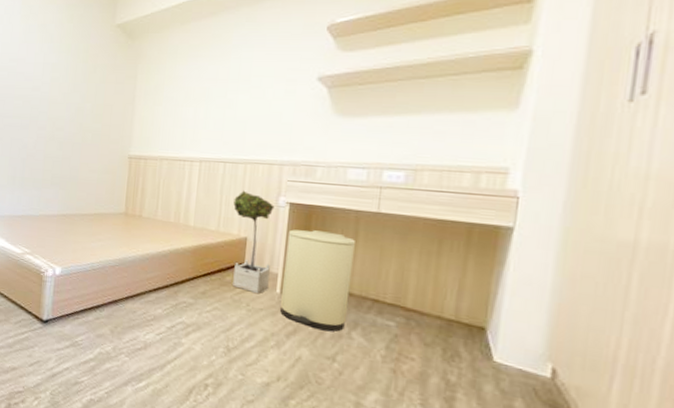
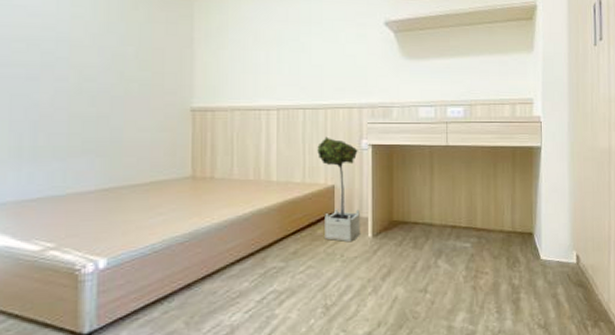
pedal bin: present [280,229,357,332] -> none [373,169,433,266]

